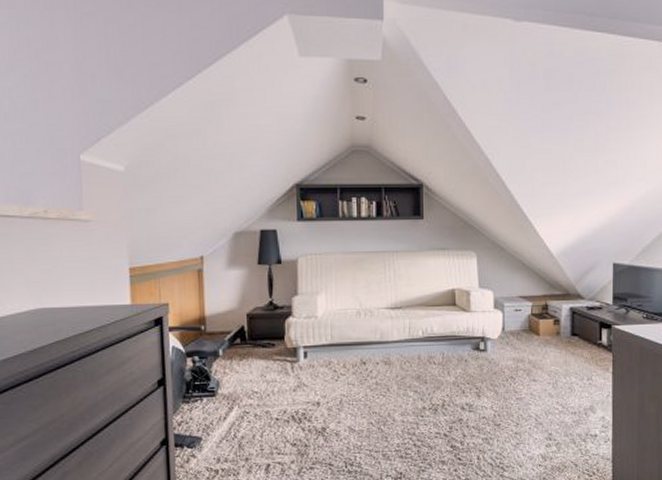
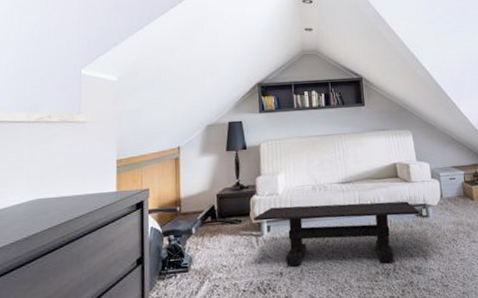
coffee table: none [289,331,477,398] -> present [254,201,420,266]

